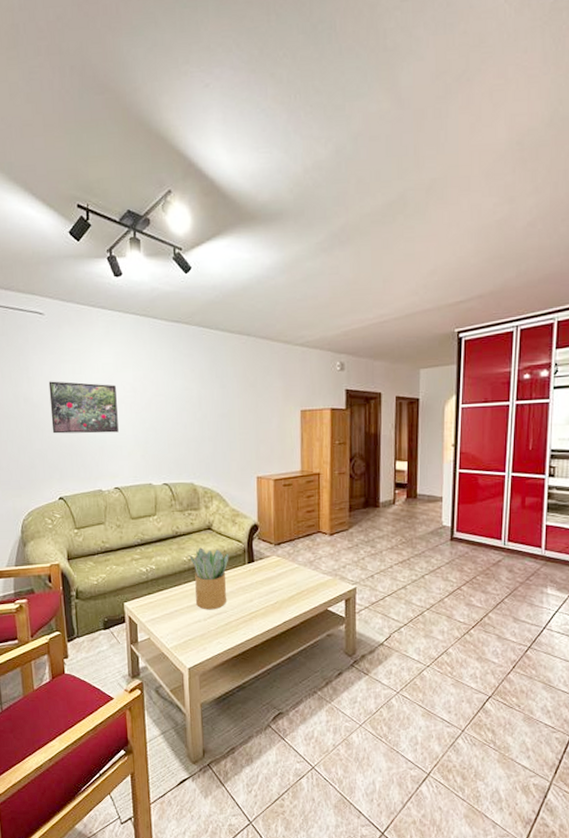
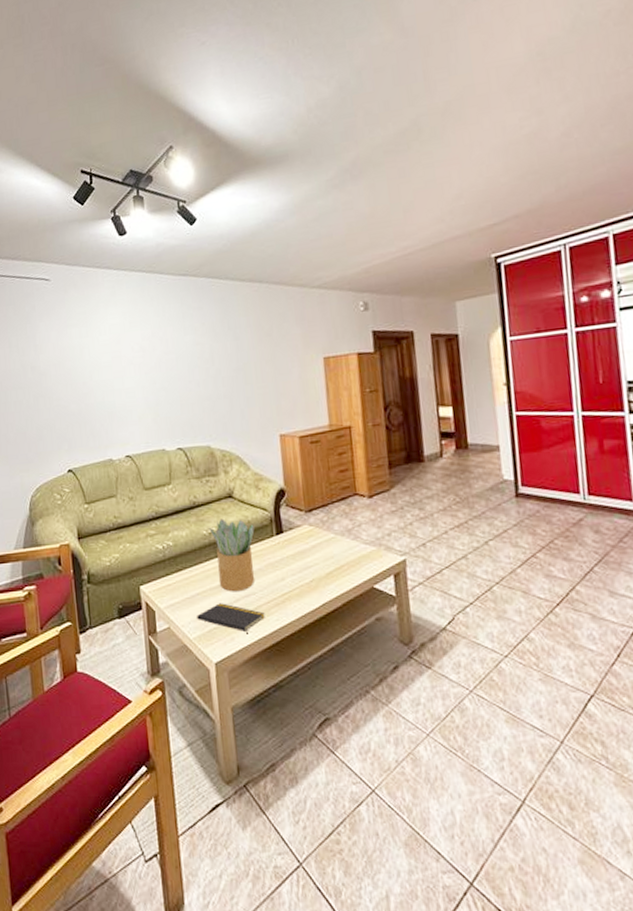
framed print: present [48,381,119,434] -> none [55,345,128,402]
notepad: none [174,619,234,645] -> present [197,603,265,634]

